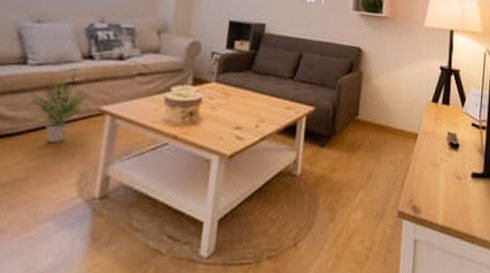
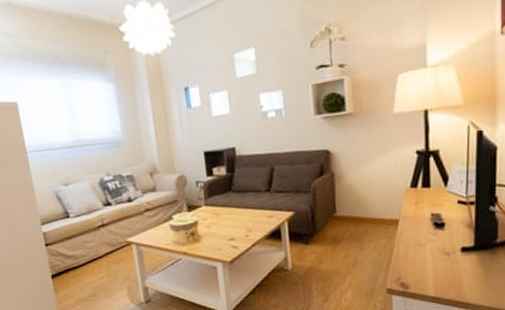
potted plant: present [27,78,90,144] -> none [77,222,116,270]

